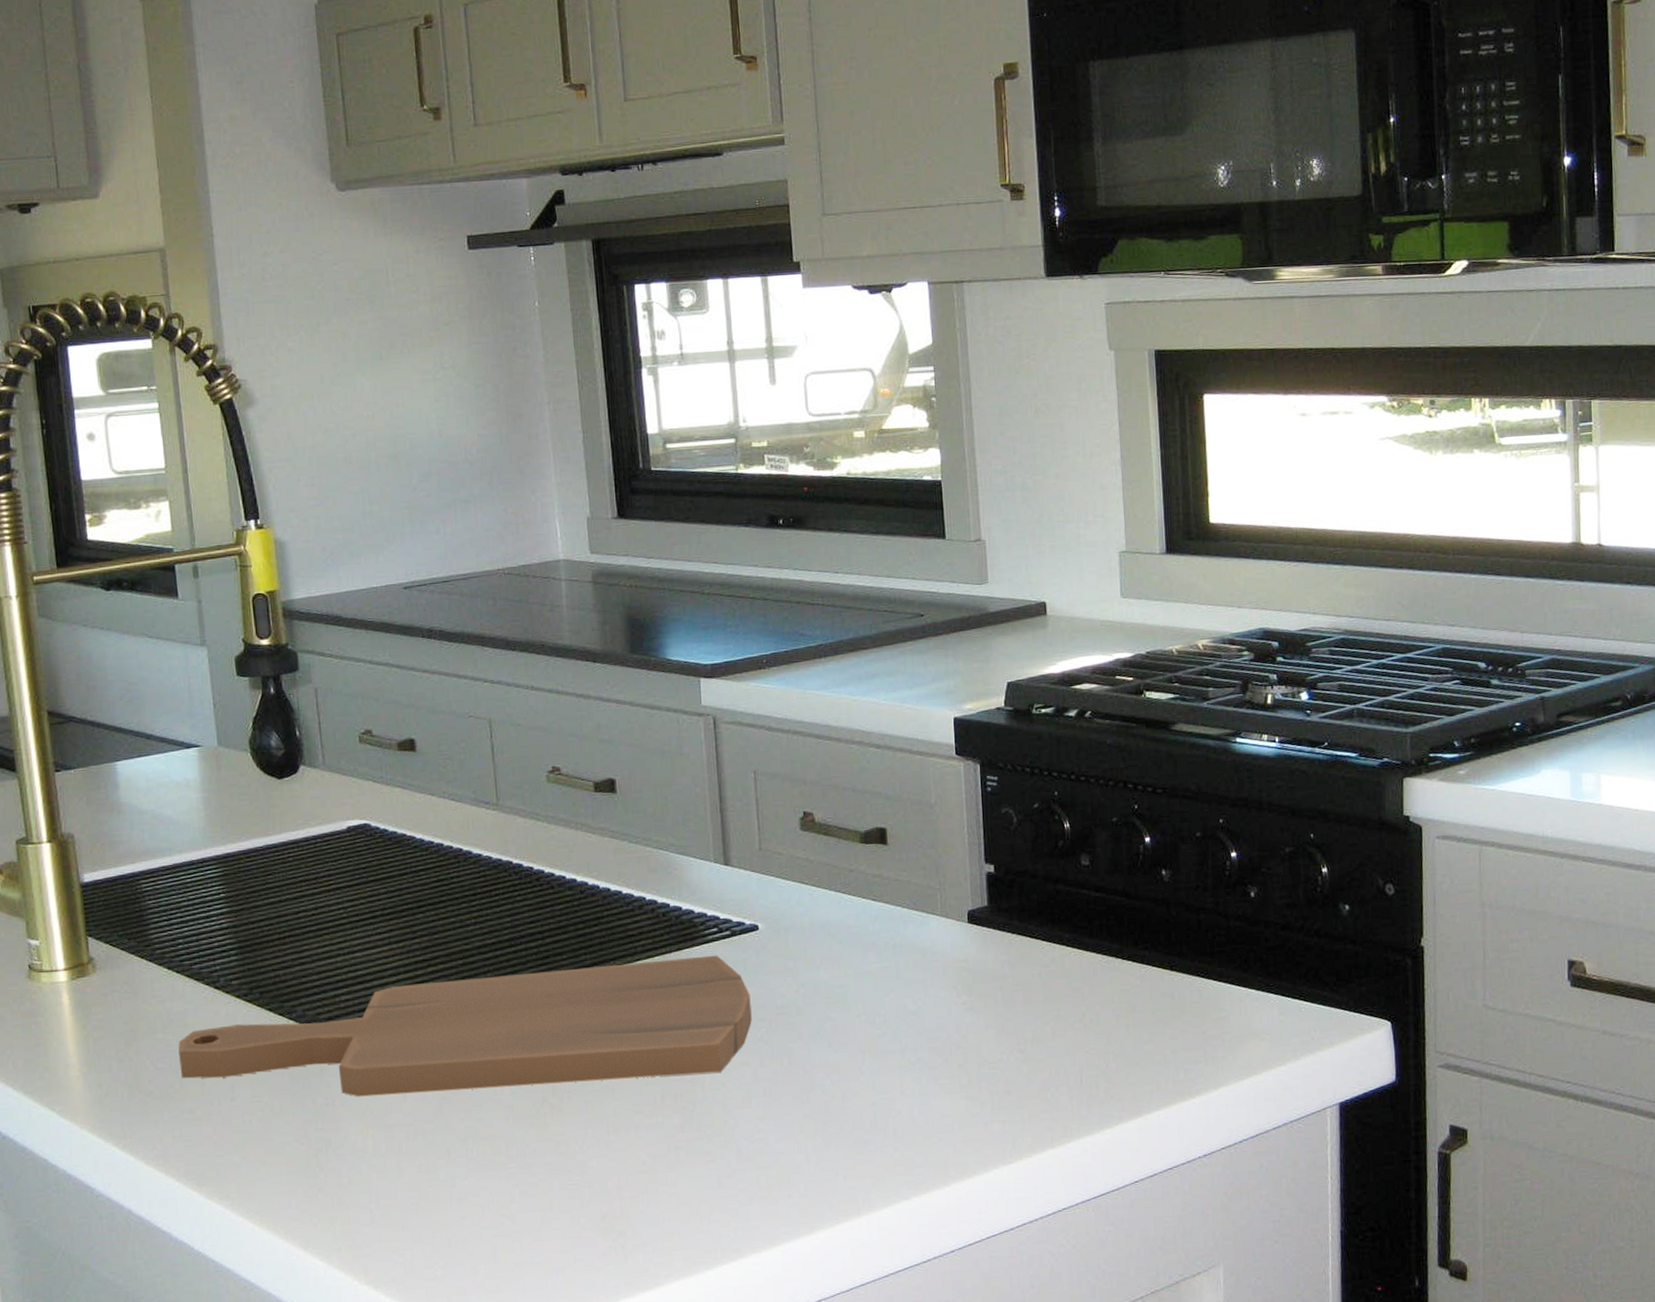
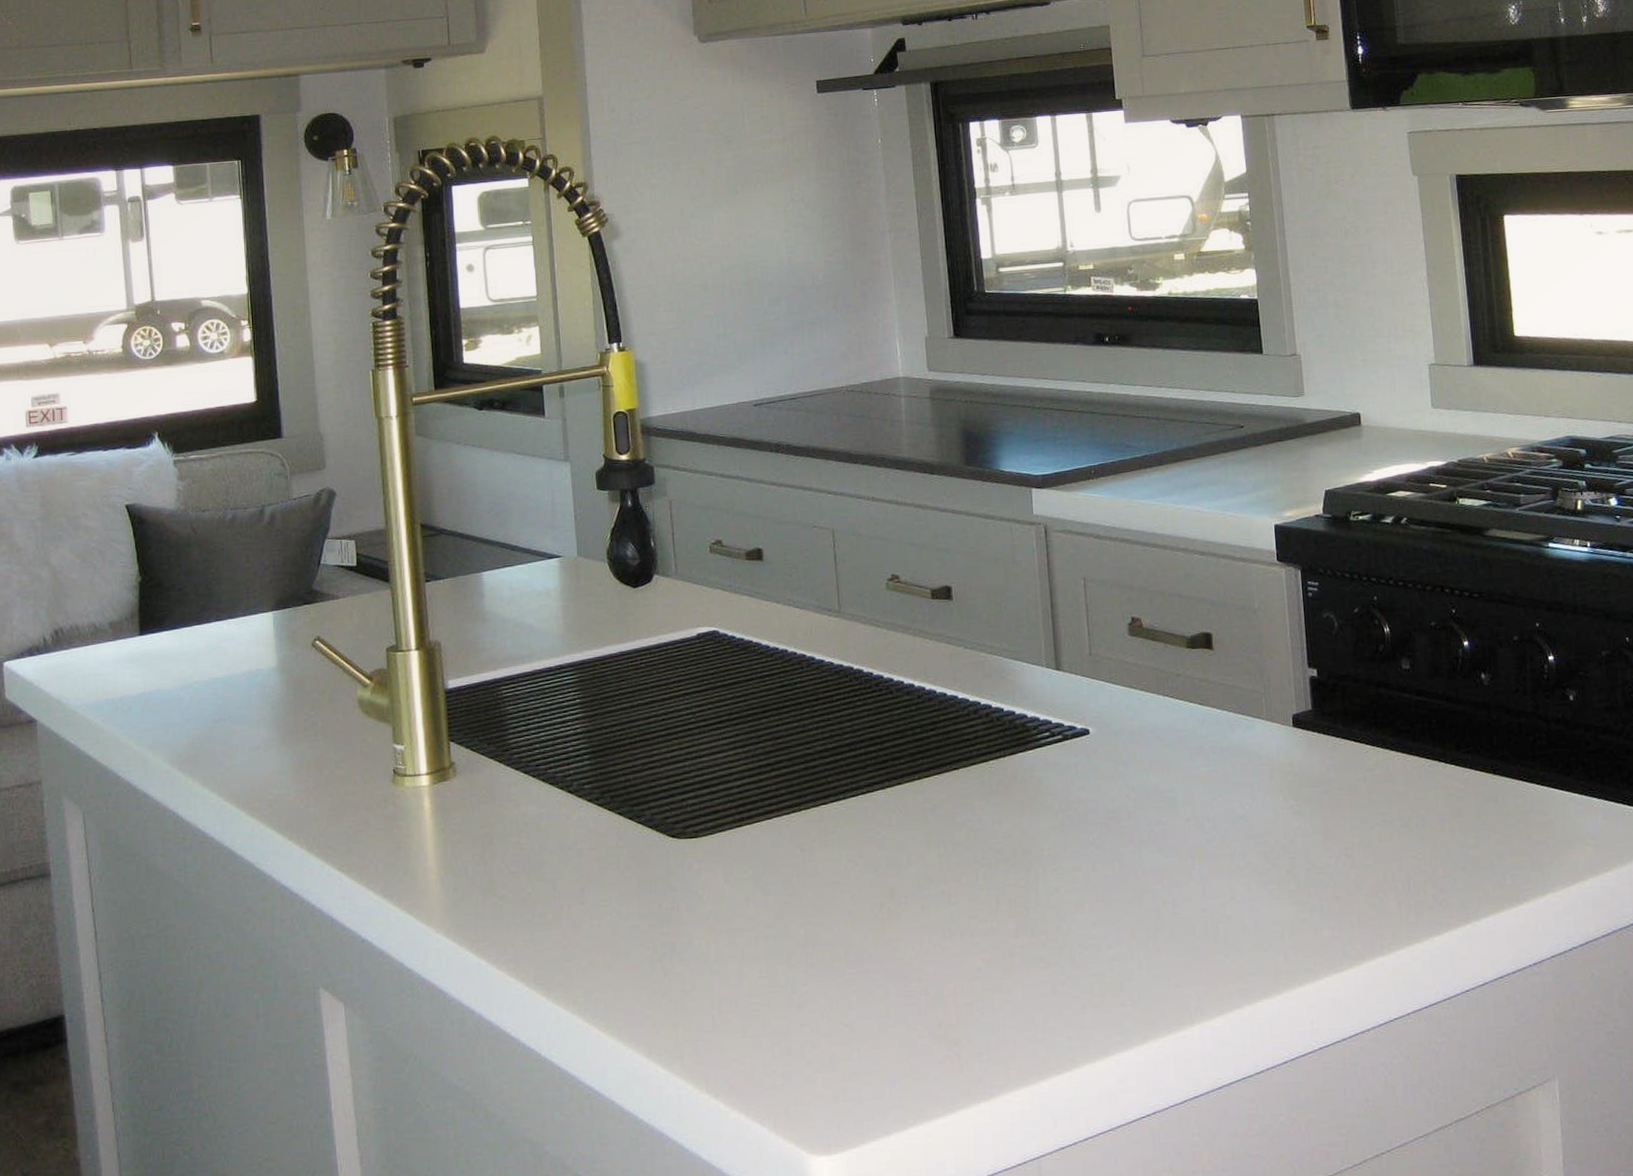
cutting board: present [178,955,752,1097] -> none [532,759,1084,901]

